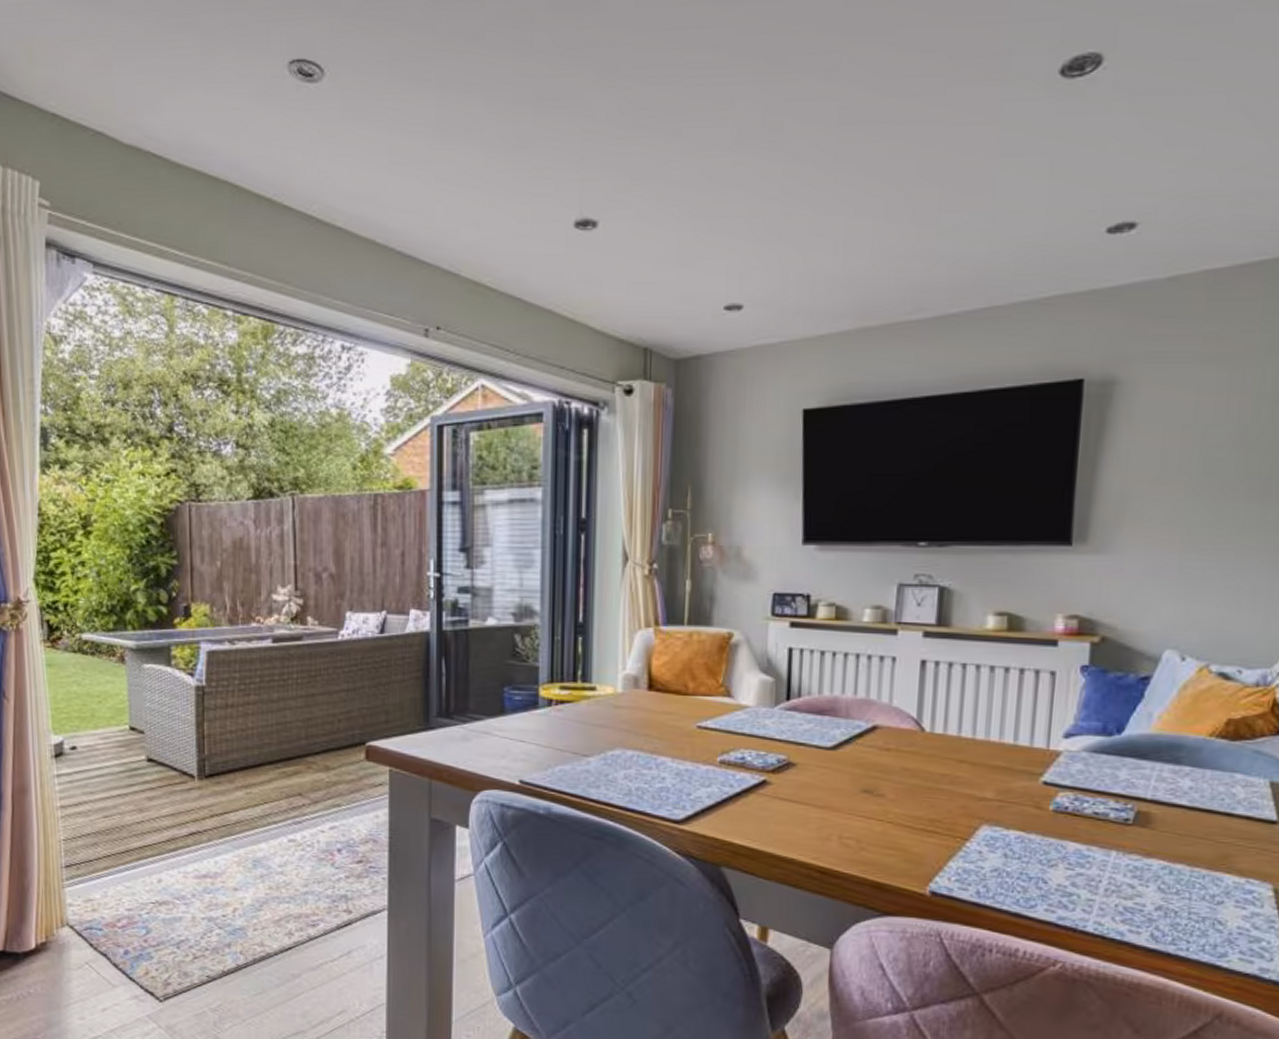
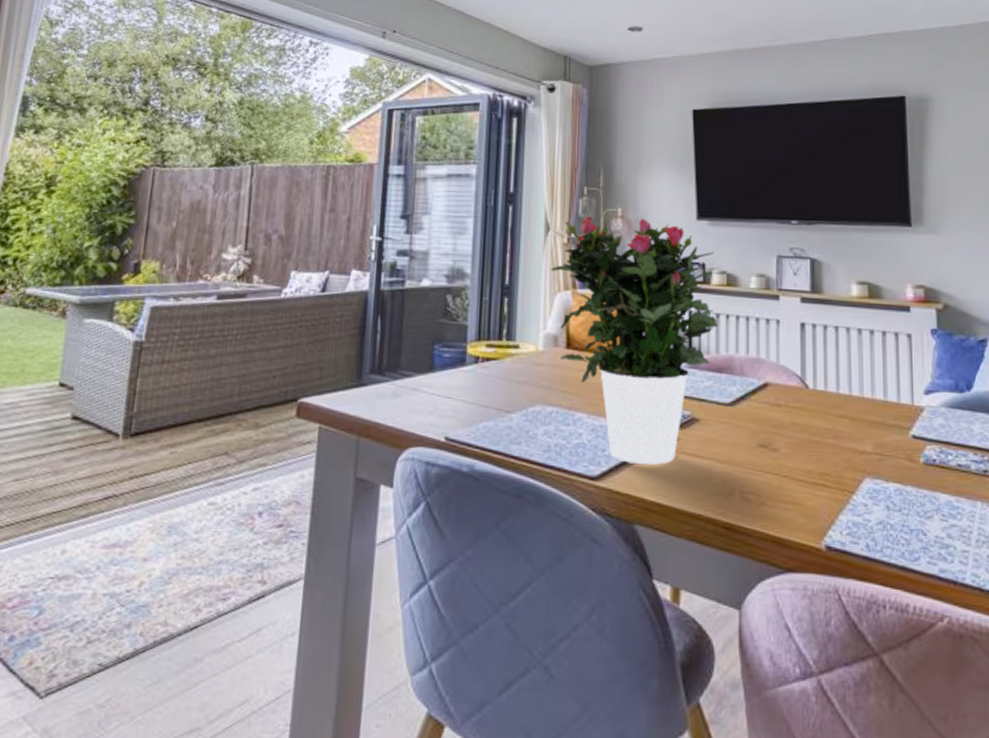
potted flower: none [630,543,823,810] -> present [551,216,718,466]

